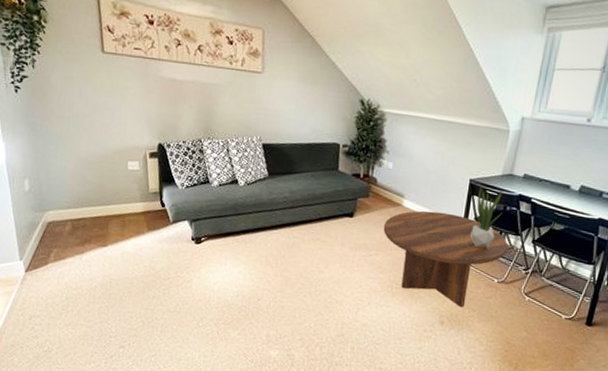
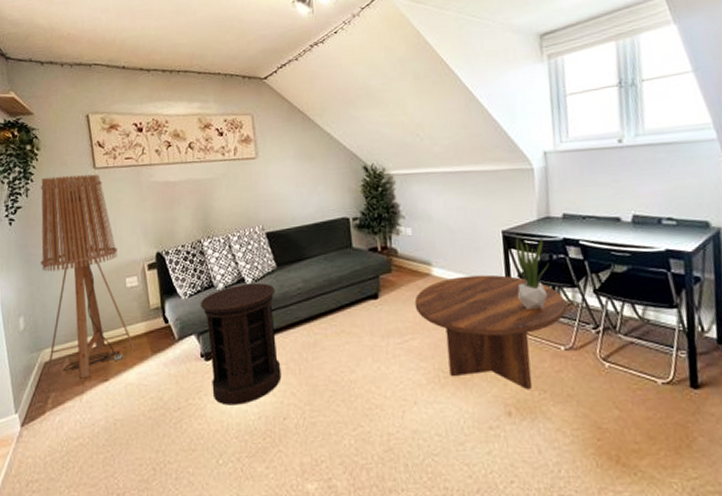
floor lamp: none [46,52,133,242] -> present [40,174,135,379]
side table: none [195,185,264,284] -> present [200,282,282,405]

